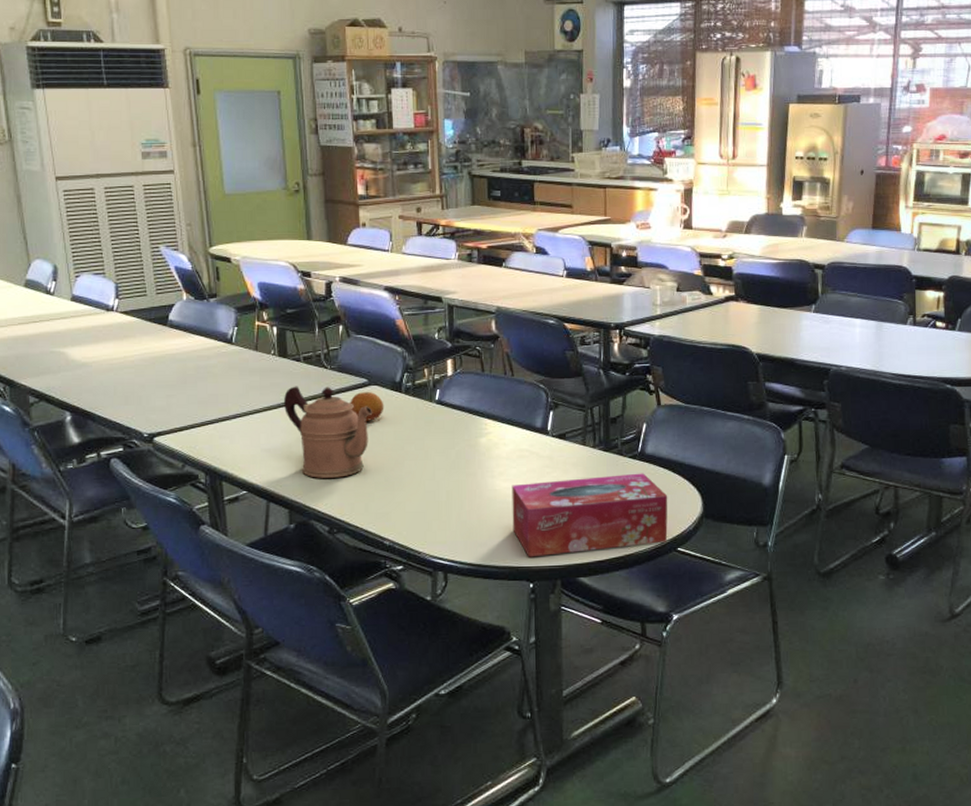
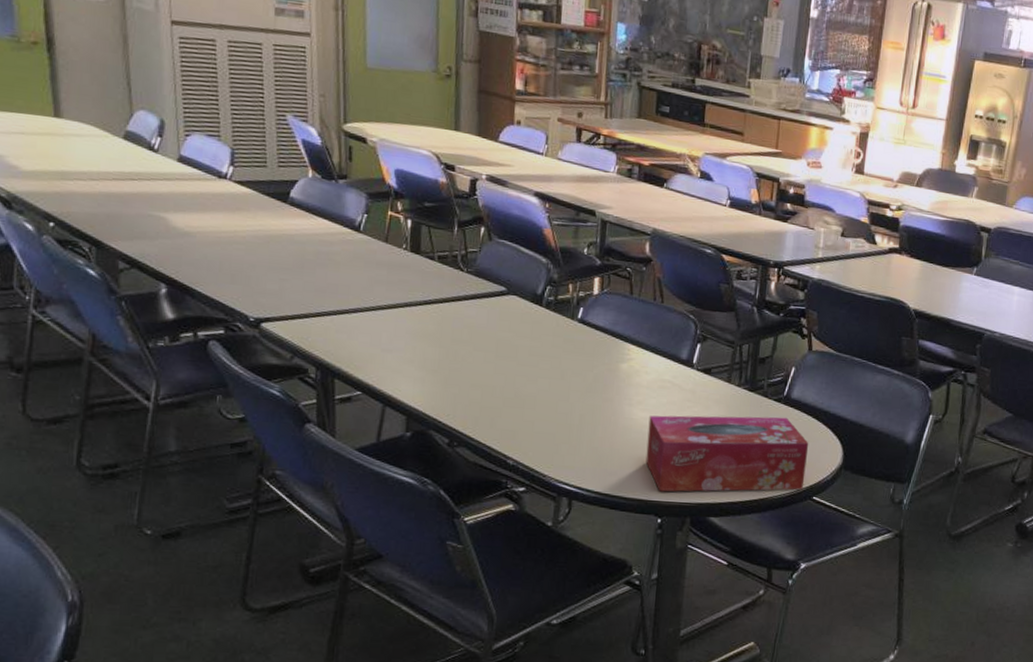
coffeepot: present [283,386,373,478] -> none [411,285,509,389]
fruit: present [350,392,384,421] -> none [485,300,522,333]

